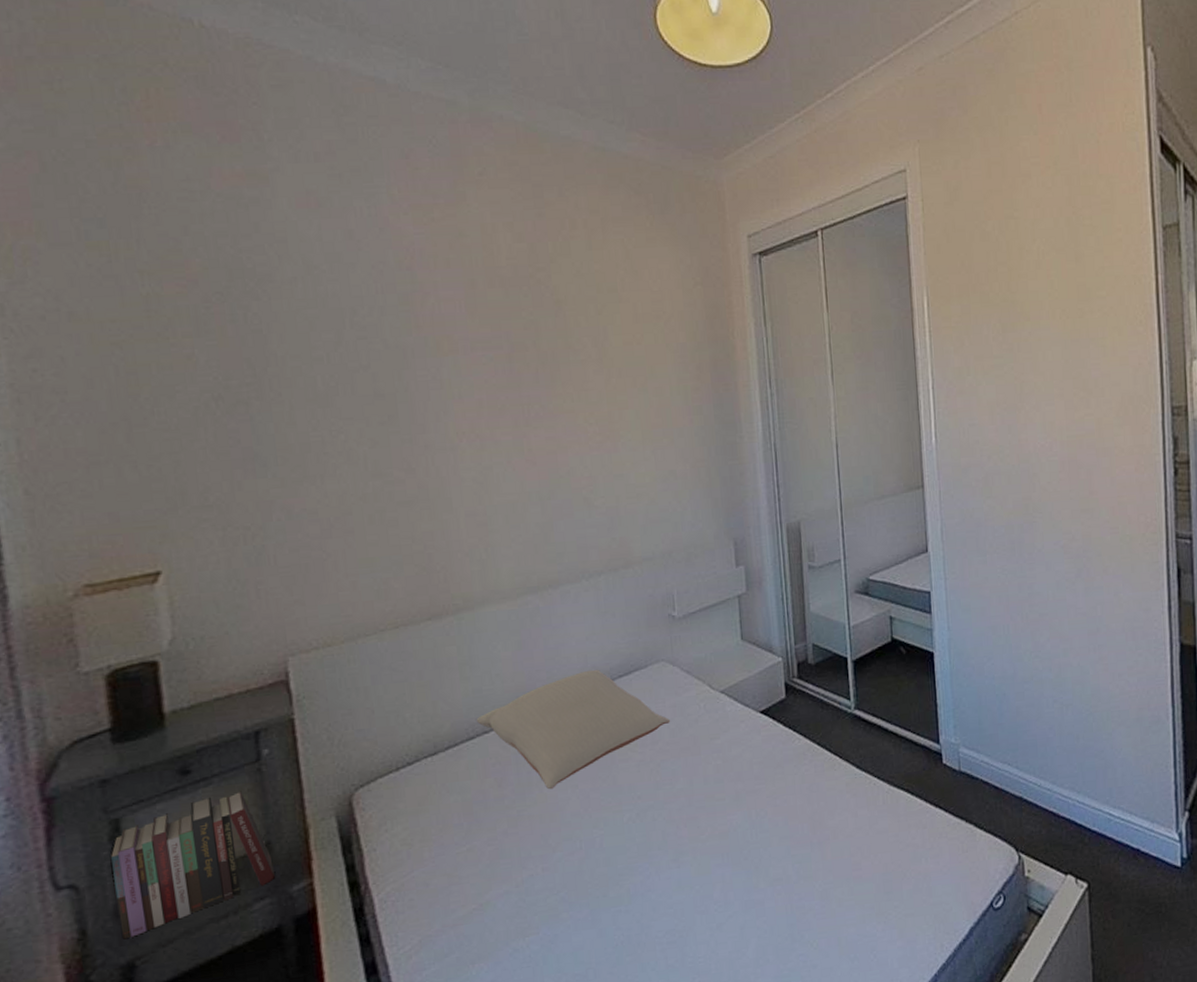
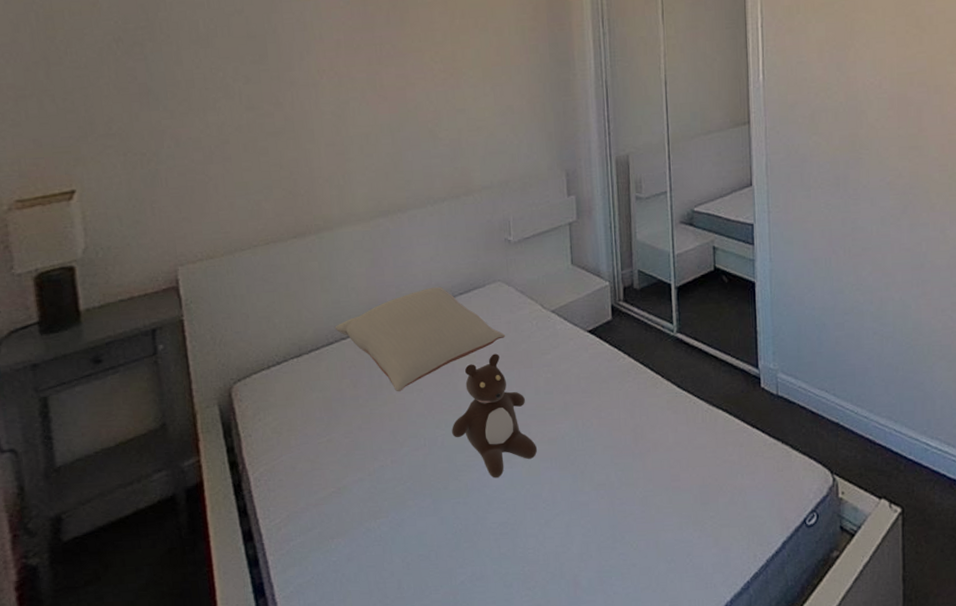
books: present [111,791,276,940] -> none [41,379,171,497]
stuffed animal: none [611,741,708,881] -> present [452,353,538,478]

